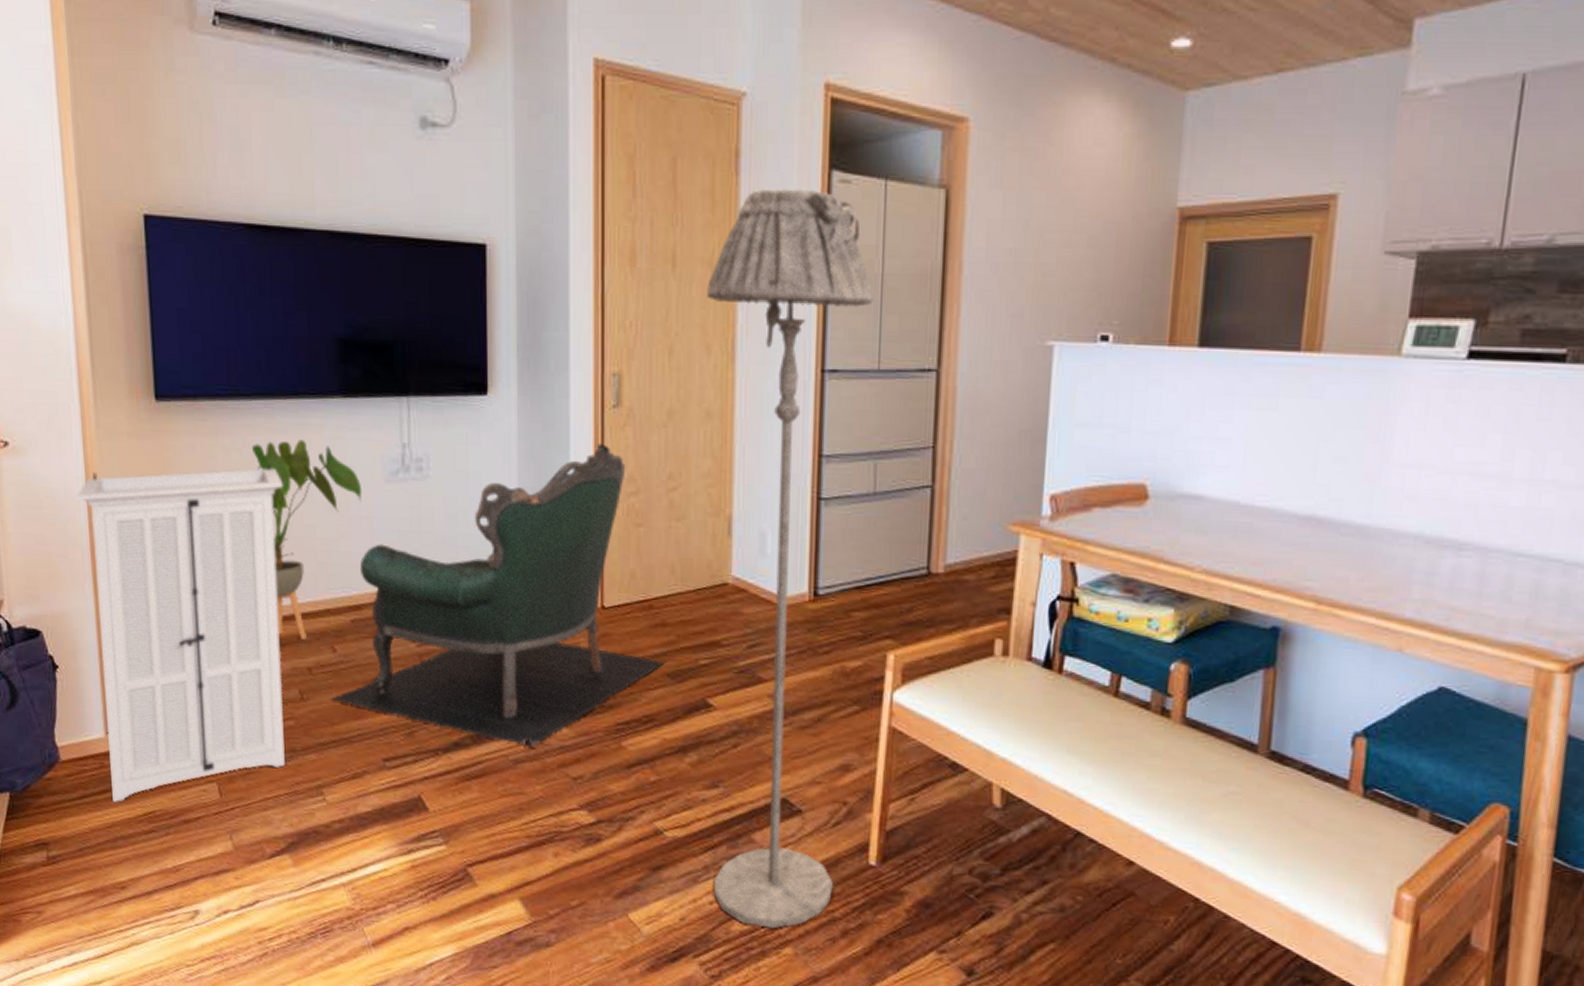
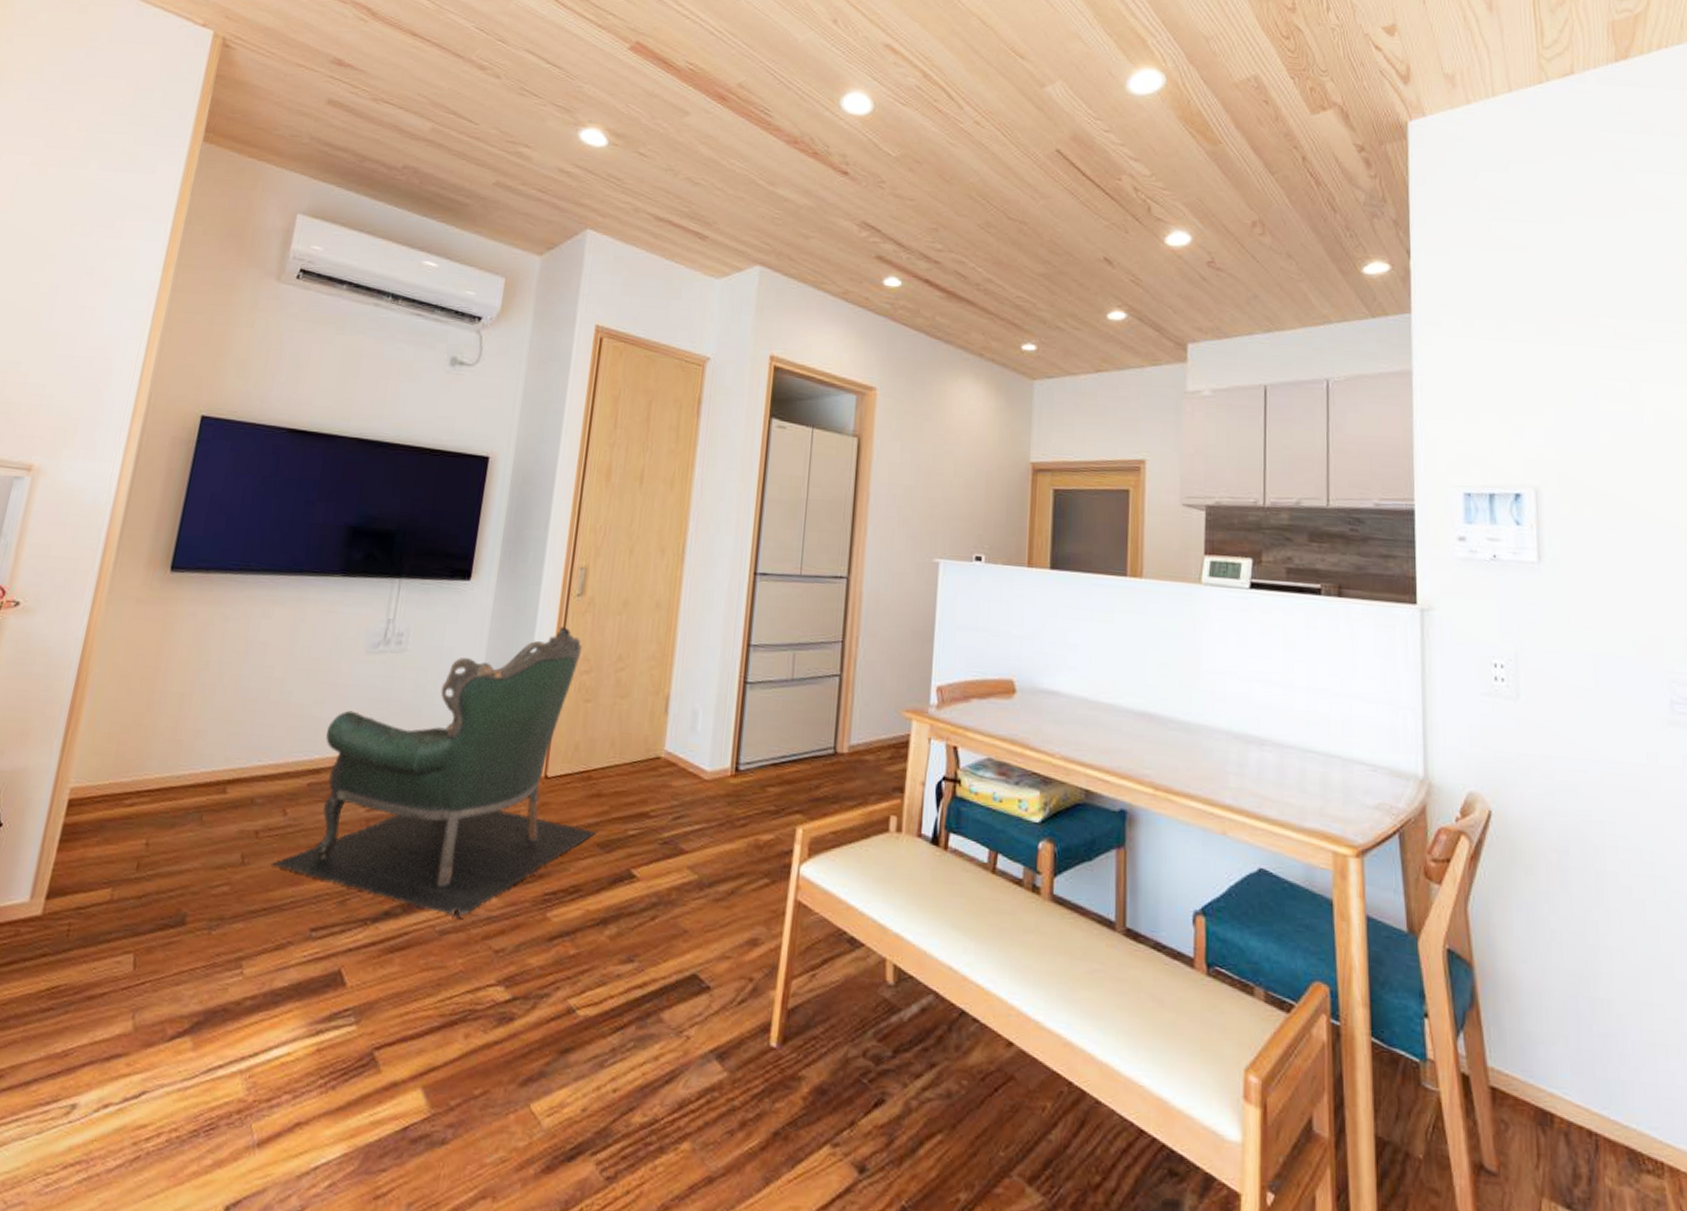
storage cabinet: present [77,463,285,803] -> none [17,631,271,976]
house plant: present [252,439,363,640] -> none [233,612,344,802]
floor lamp: present [707,188,874,929] -> none [617,429,799,1120]

